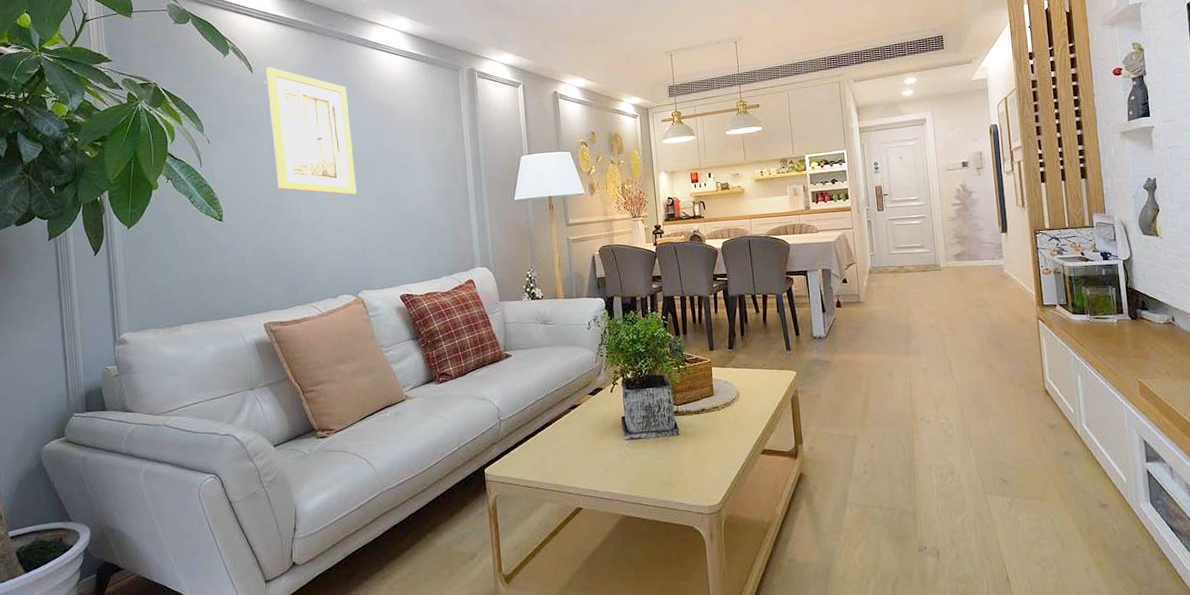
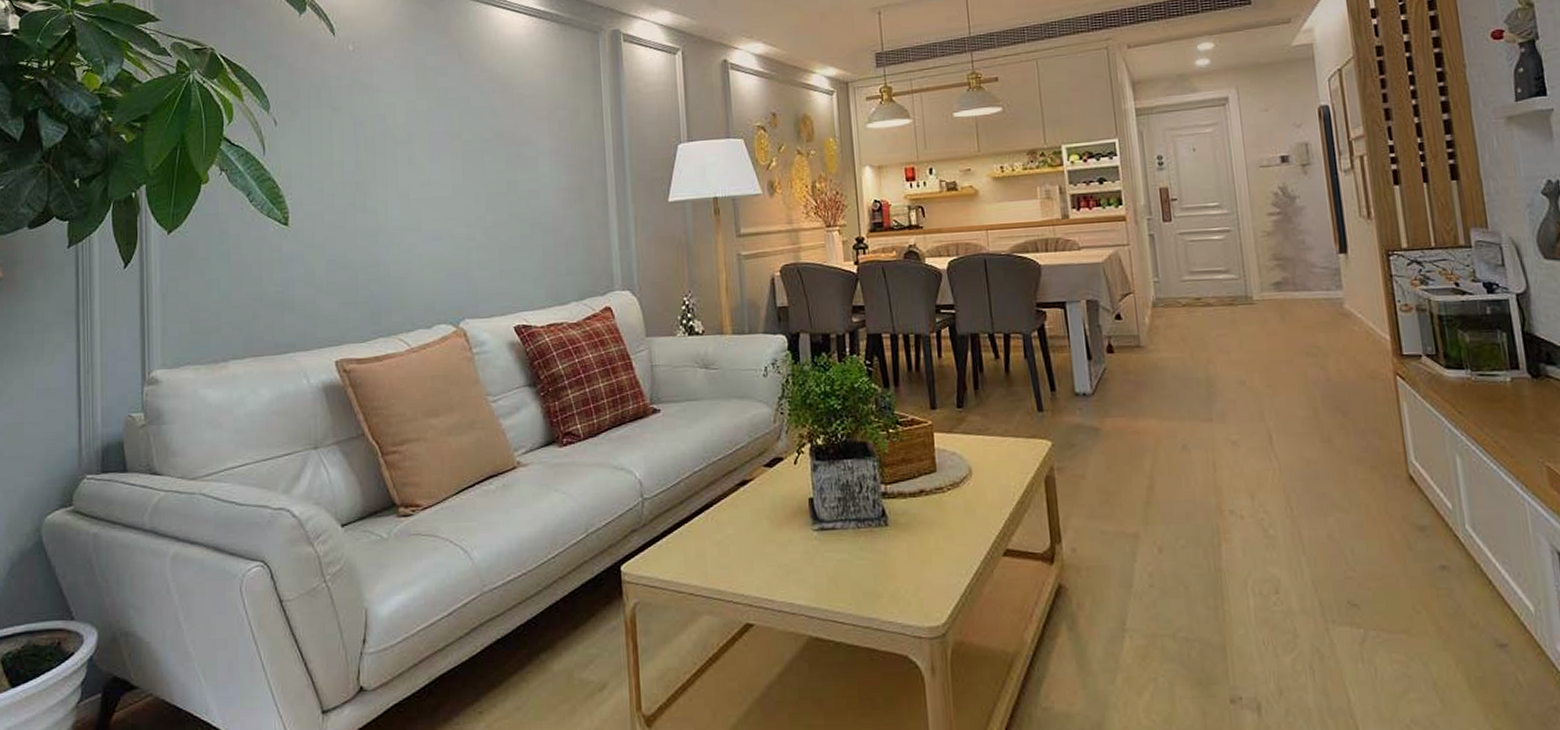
wall art: present [266,67,357,195] -> none [352,28,462,193]

